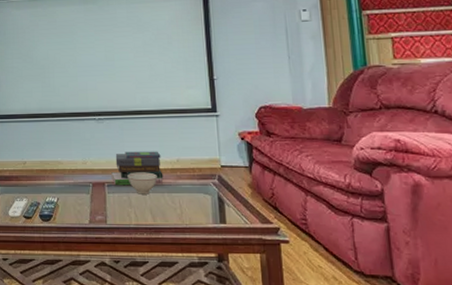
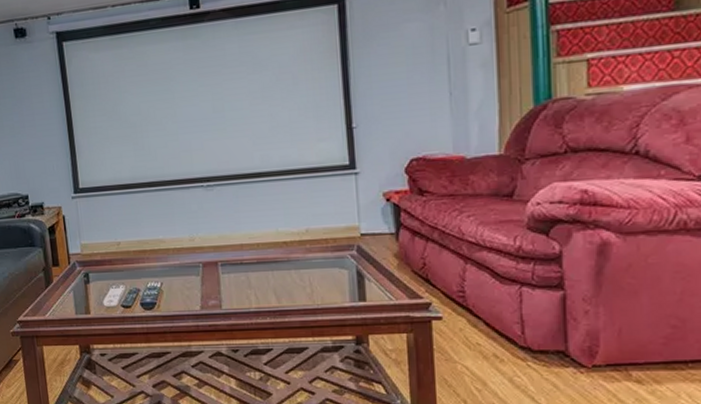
books: present [111,151,164,186] -> none [225,220,290,265]
bowl: present [127,172,157,194] -> none [245,246,282,273]

